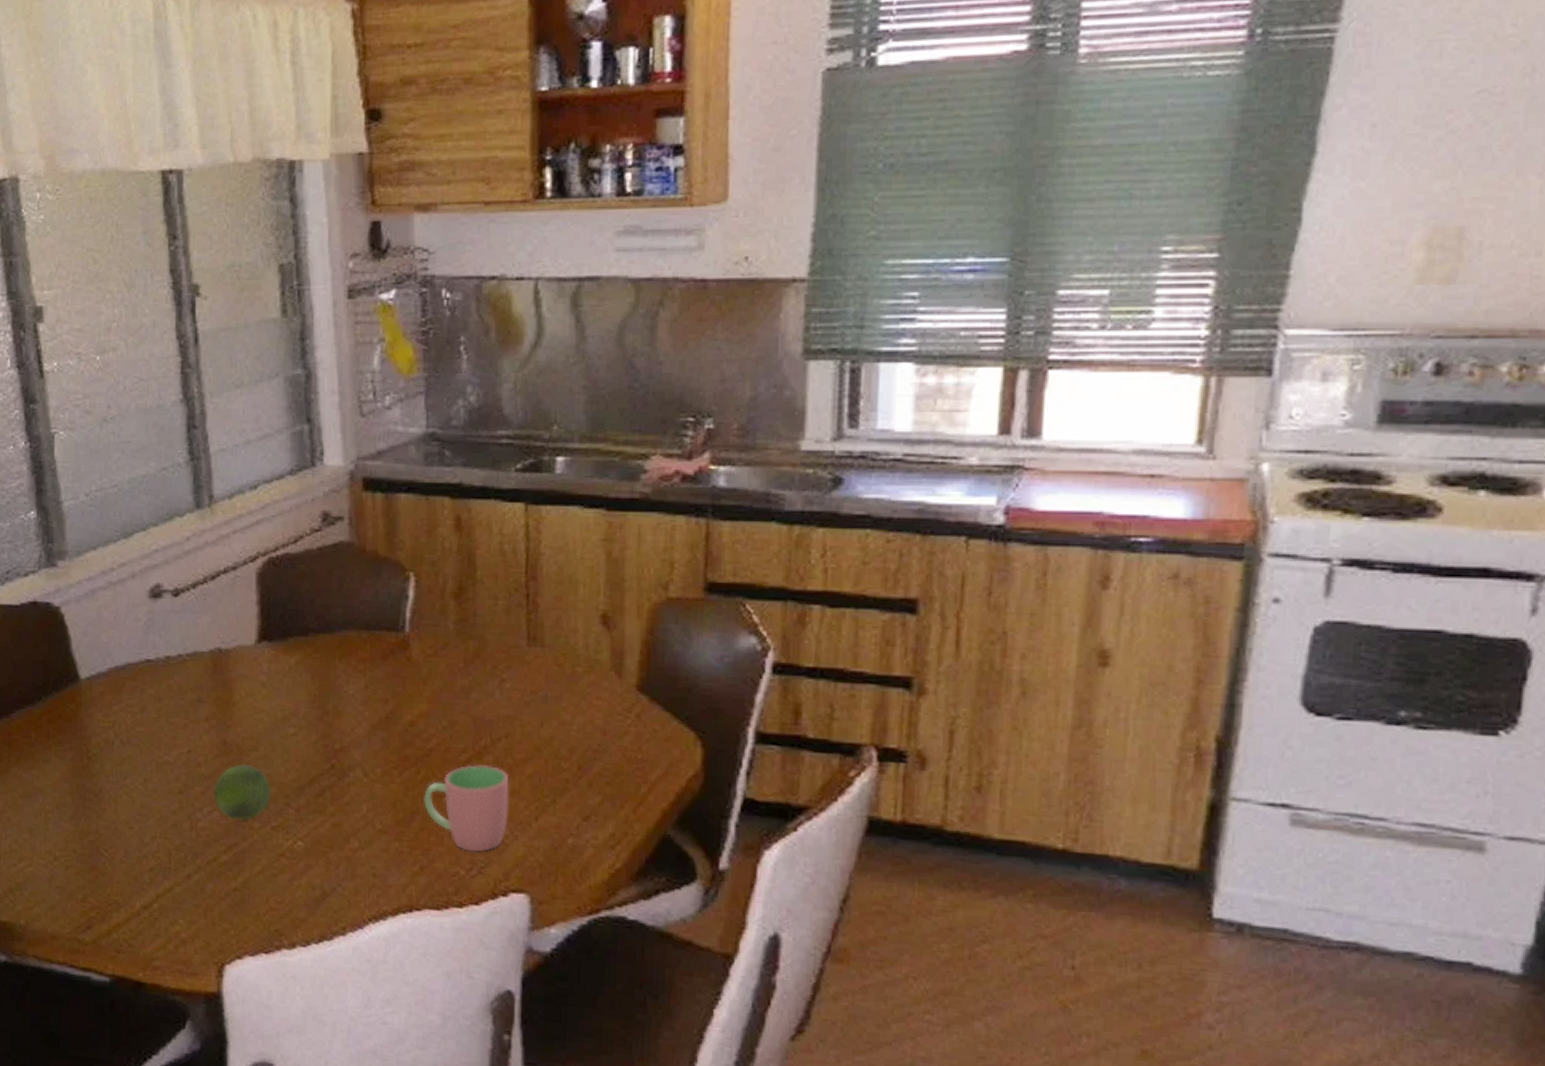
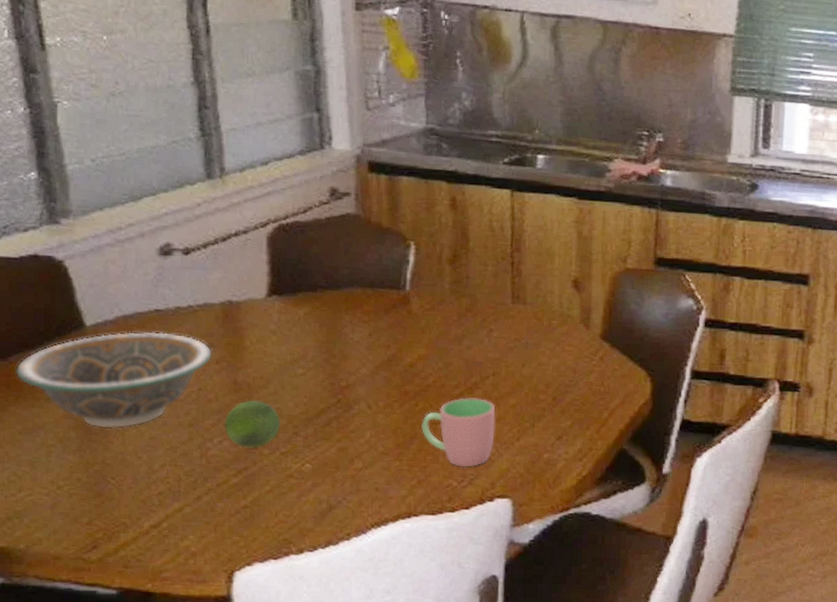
bowl: none [16,685,202,794] -> present [15,332,212,429]

